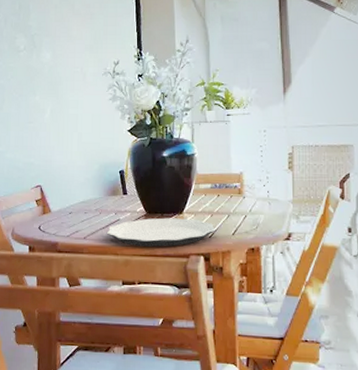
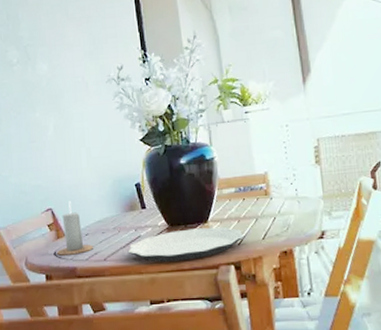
candle: none [40,180,75,231] -> present [56,201,93,256]

